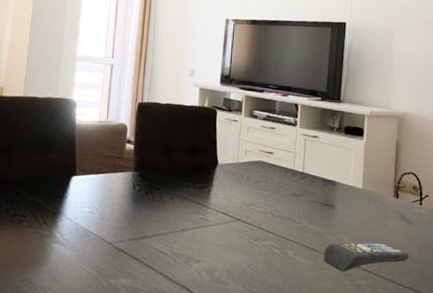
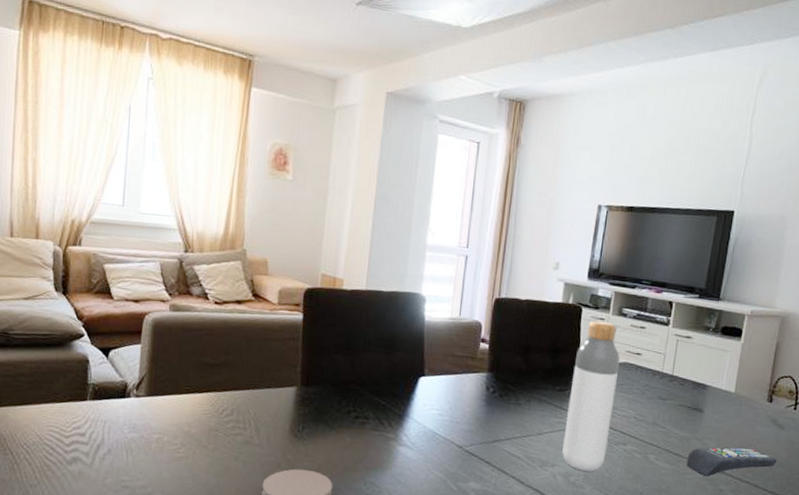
bottle: none [206,122,254,267] -> present [562,320,621,471]

